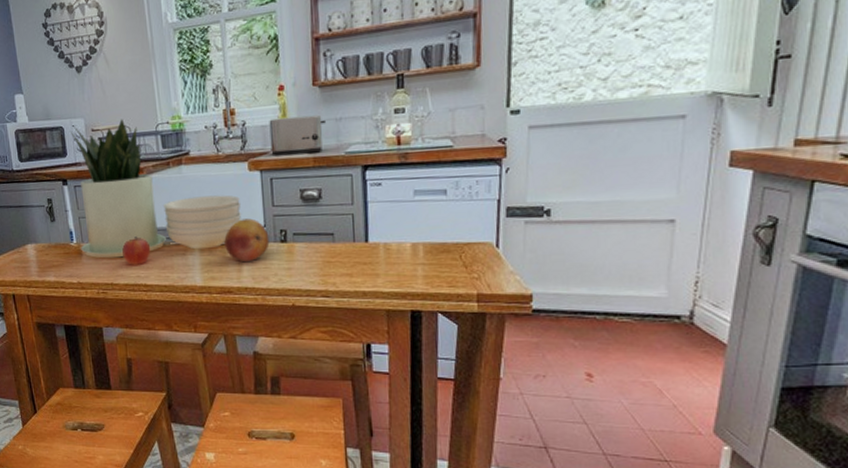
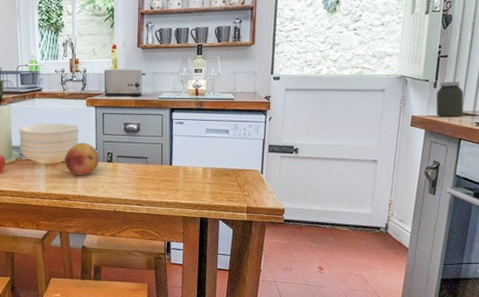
jar: none [771,92,820,151] -> present [436,81,464,117]

